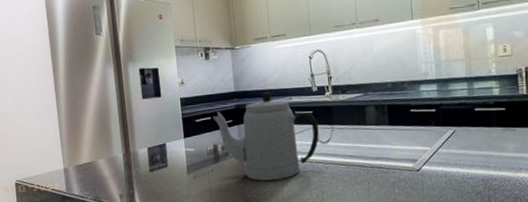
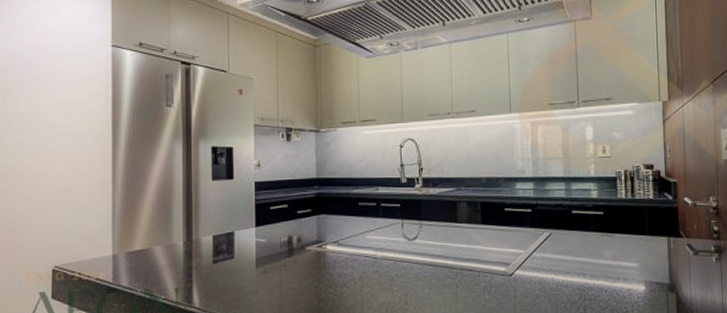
teapot: present [212,92,319,181] -> none [289,181,406,279]

